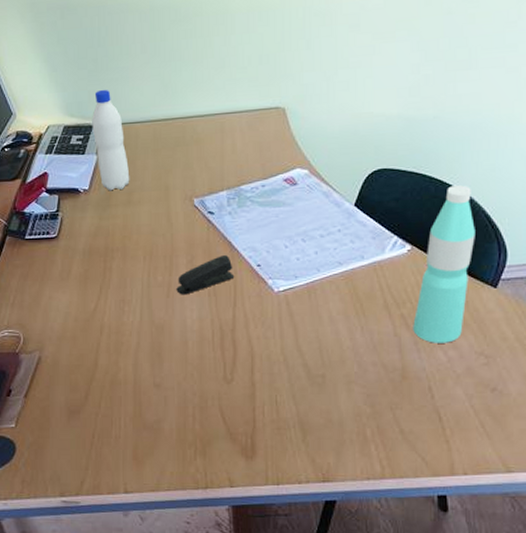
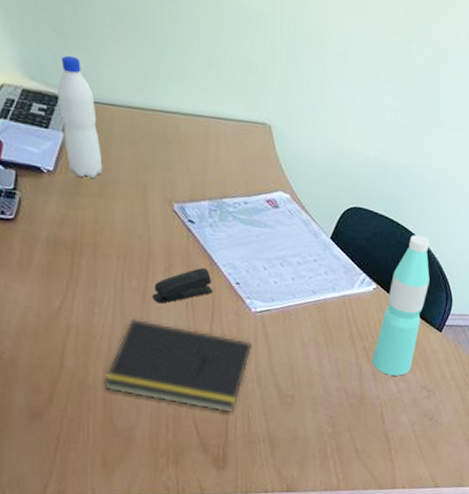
notepad: none [133,313,277,399] -> present [104,319,253,413]

